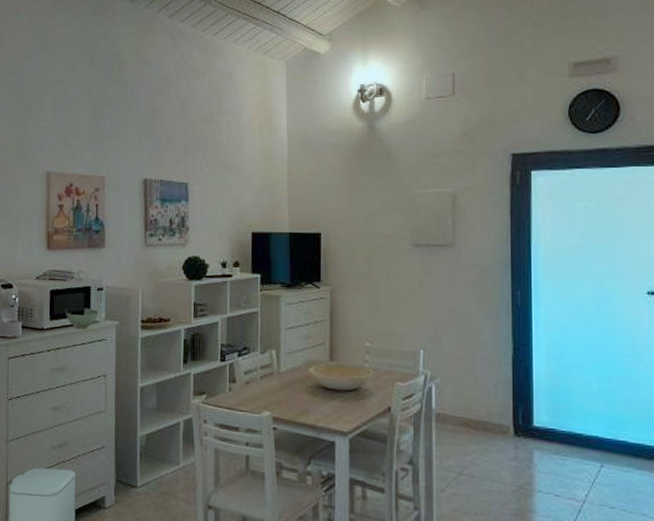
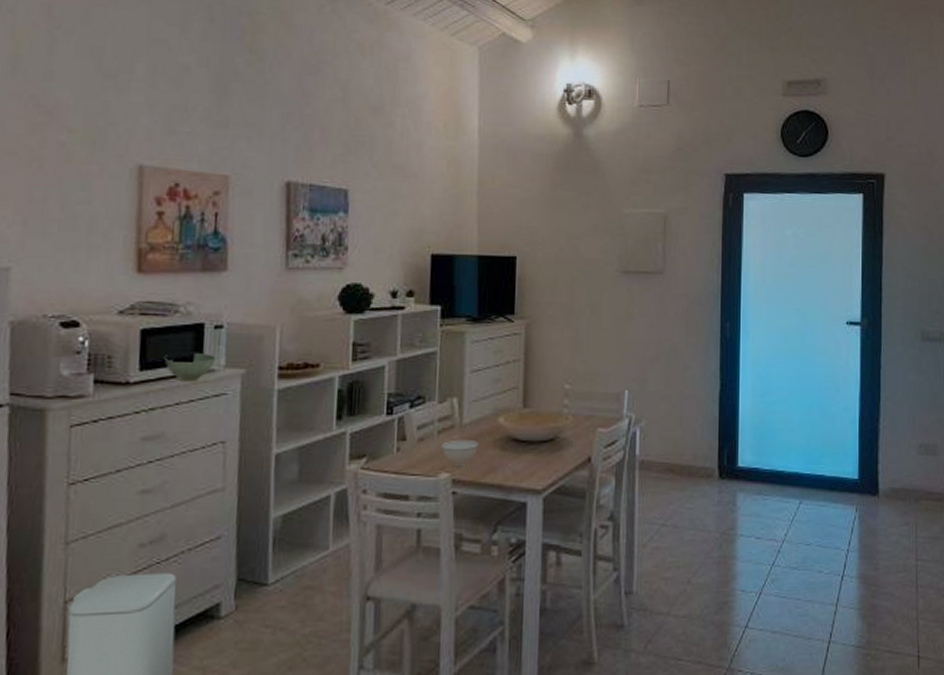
bowl: none [264,384,294,408] -> present [441,439,480,467]

